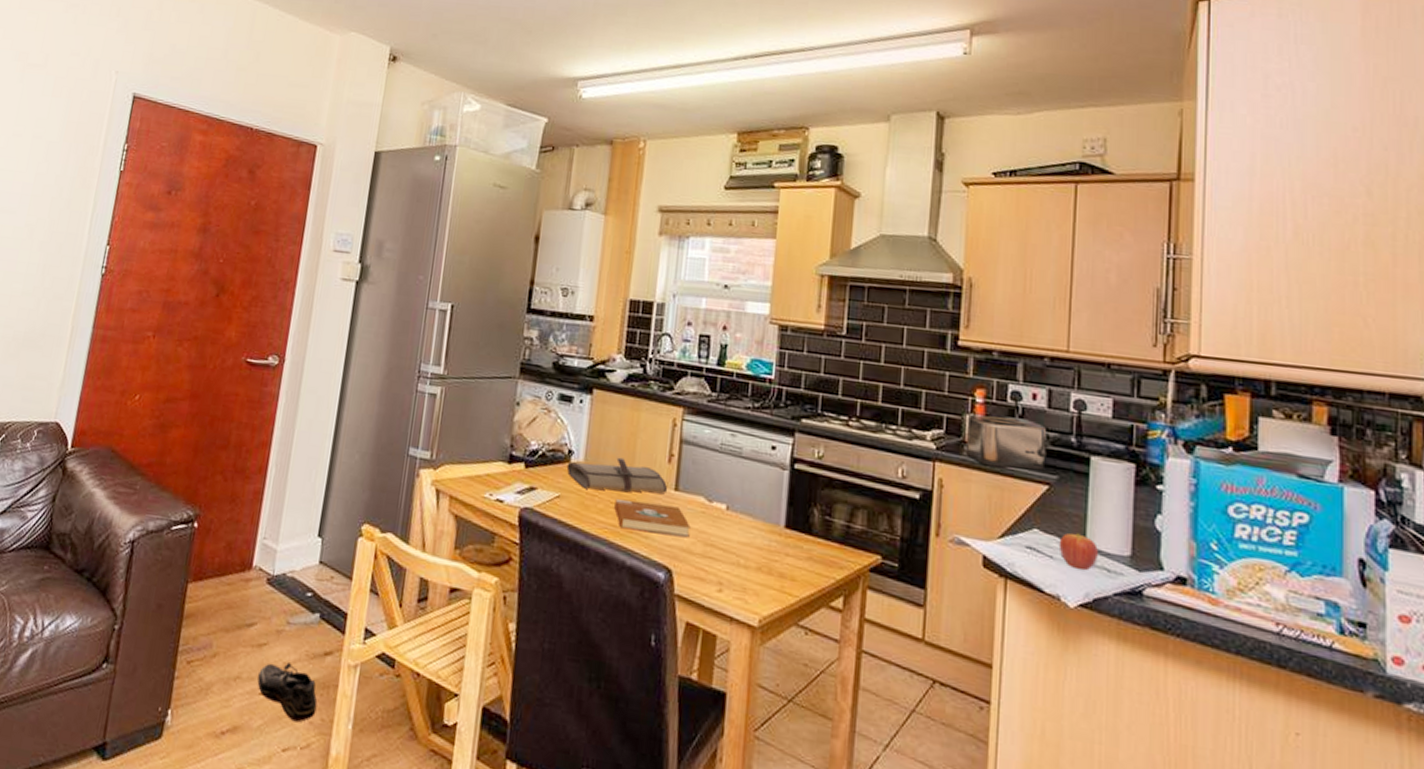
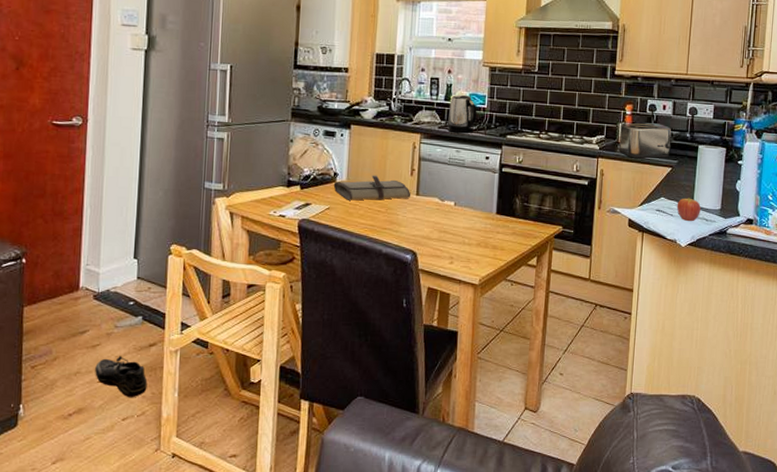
book: present [614,498,691,537] -> none [372,205,429,228]
kettle: none [720,358,761,413] -> present [447,94,477,134]

